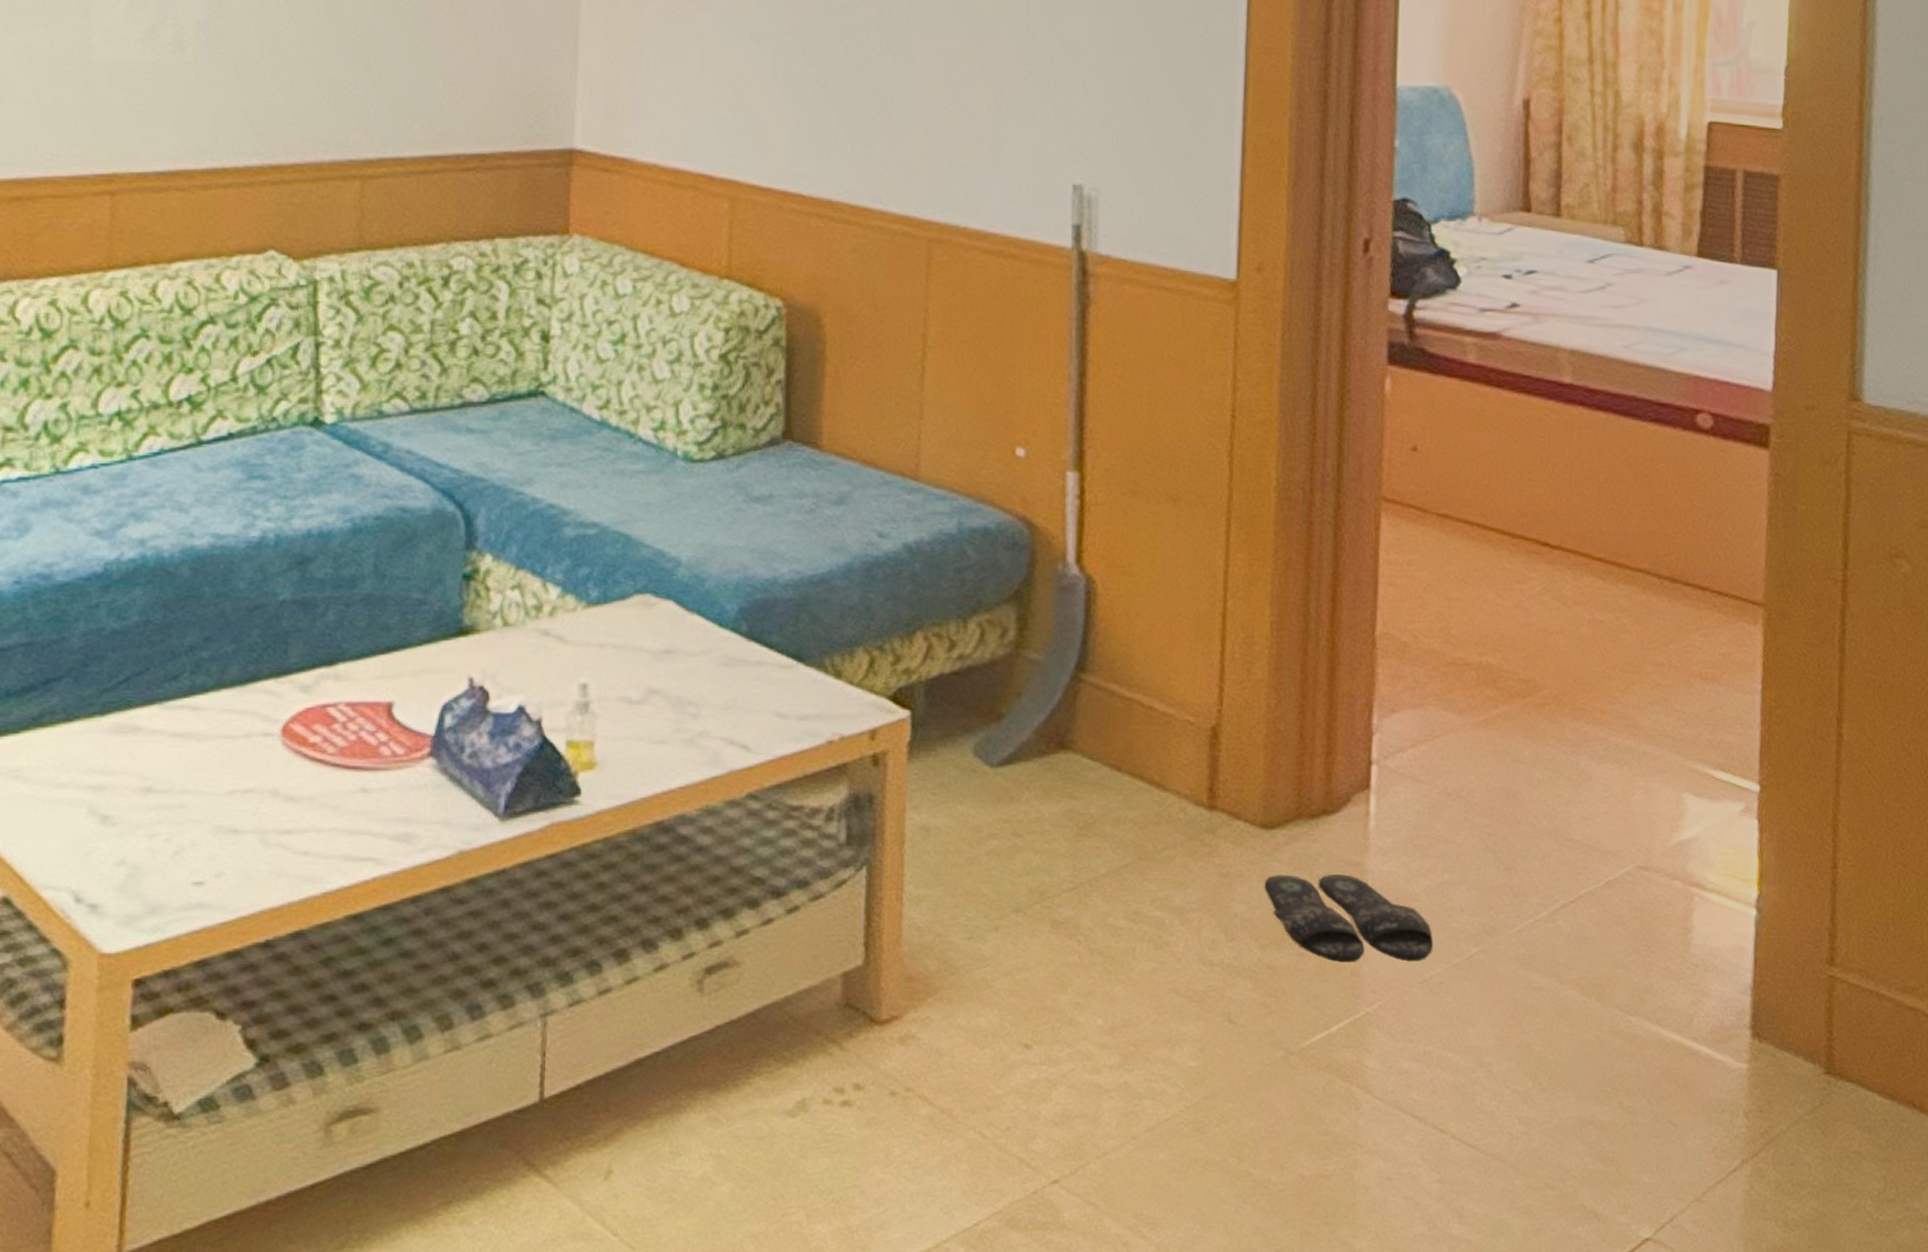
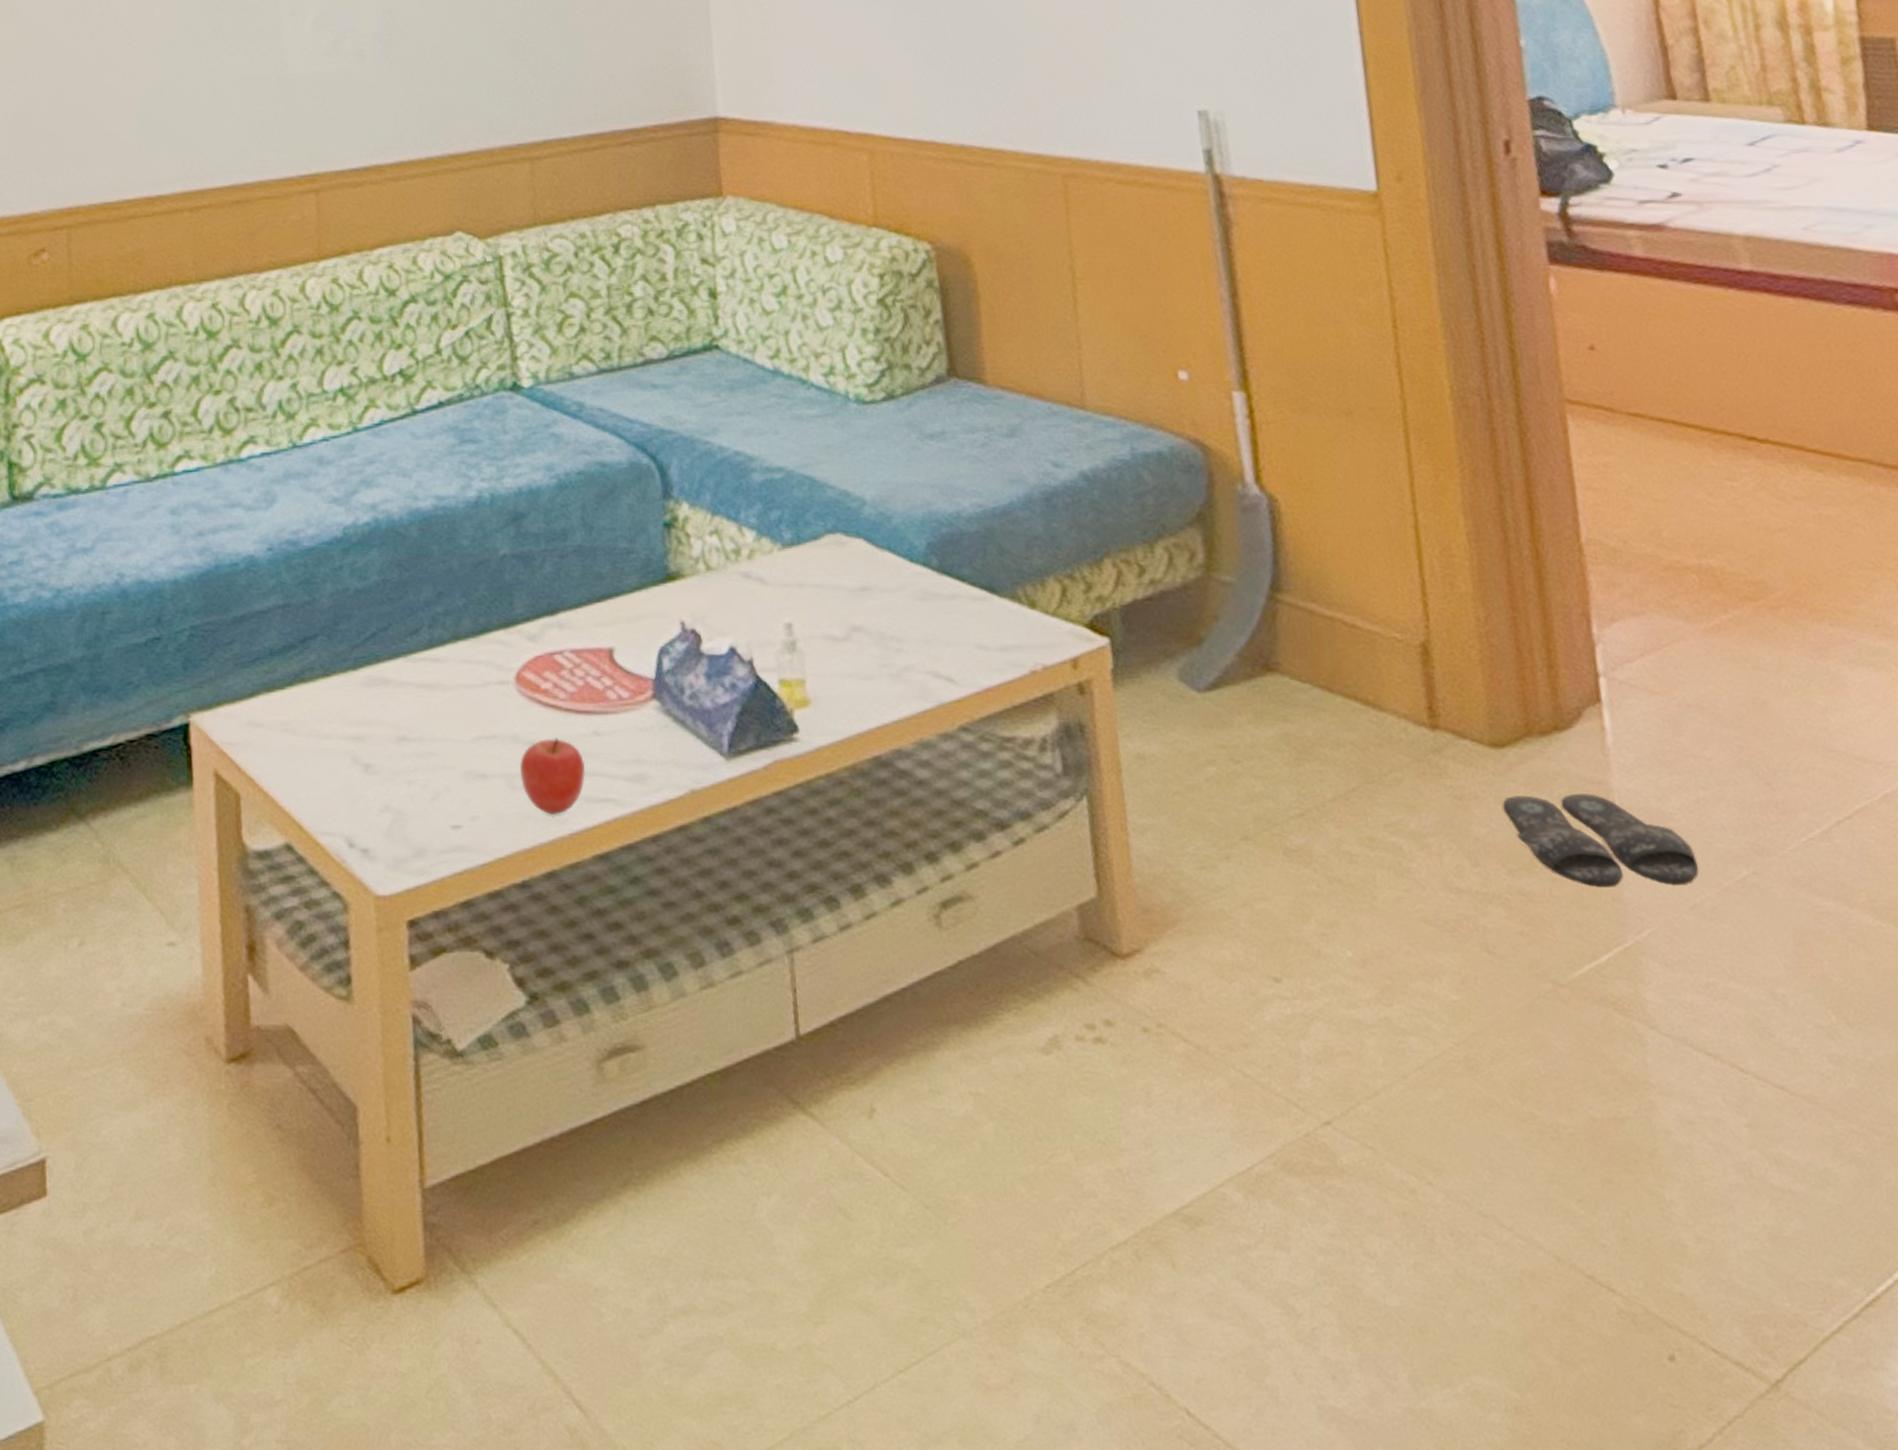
fruit: none [275,793,348,874] -> present [520,737,586,816]

